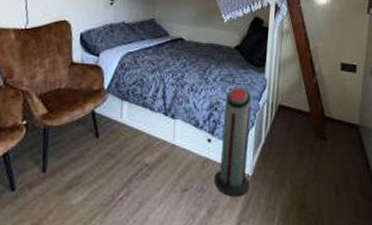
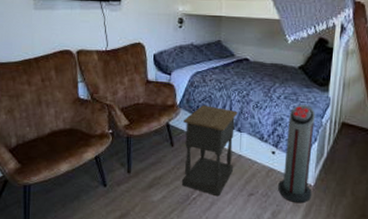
nightstand: none [107,89,171,195] -> present [182,105,238,197]

